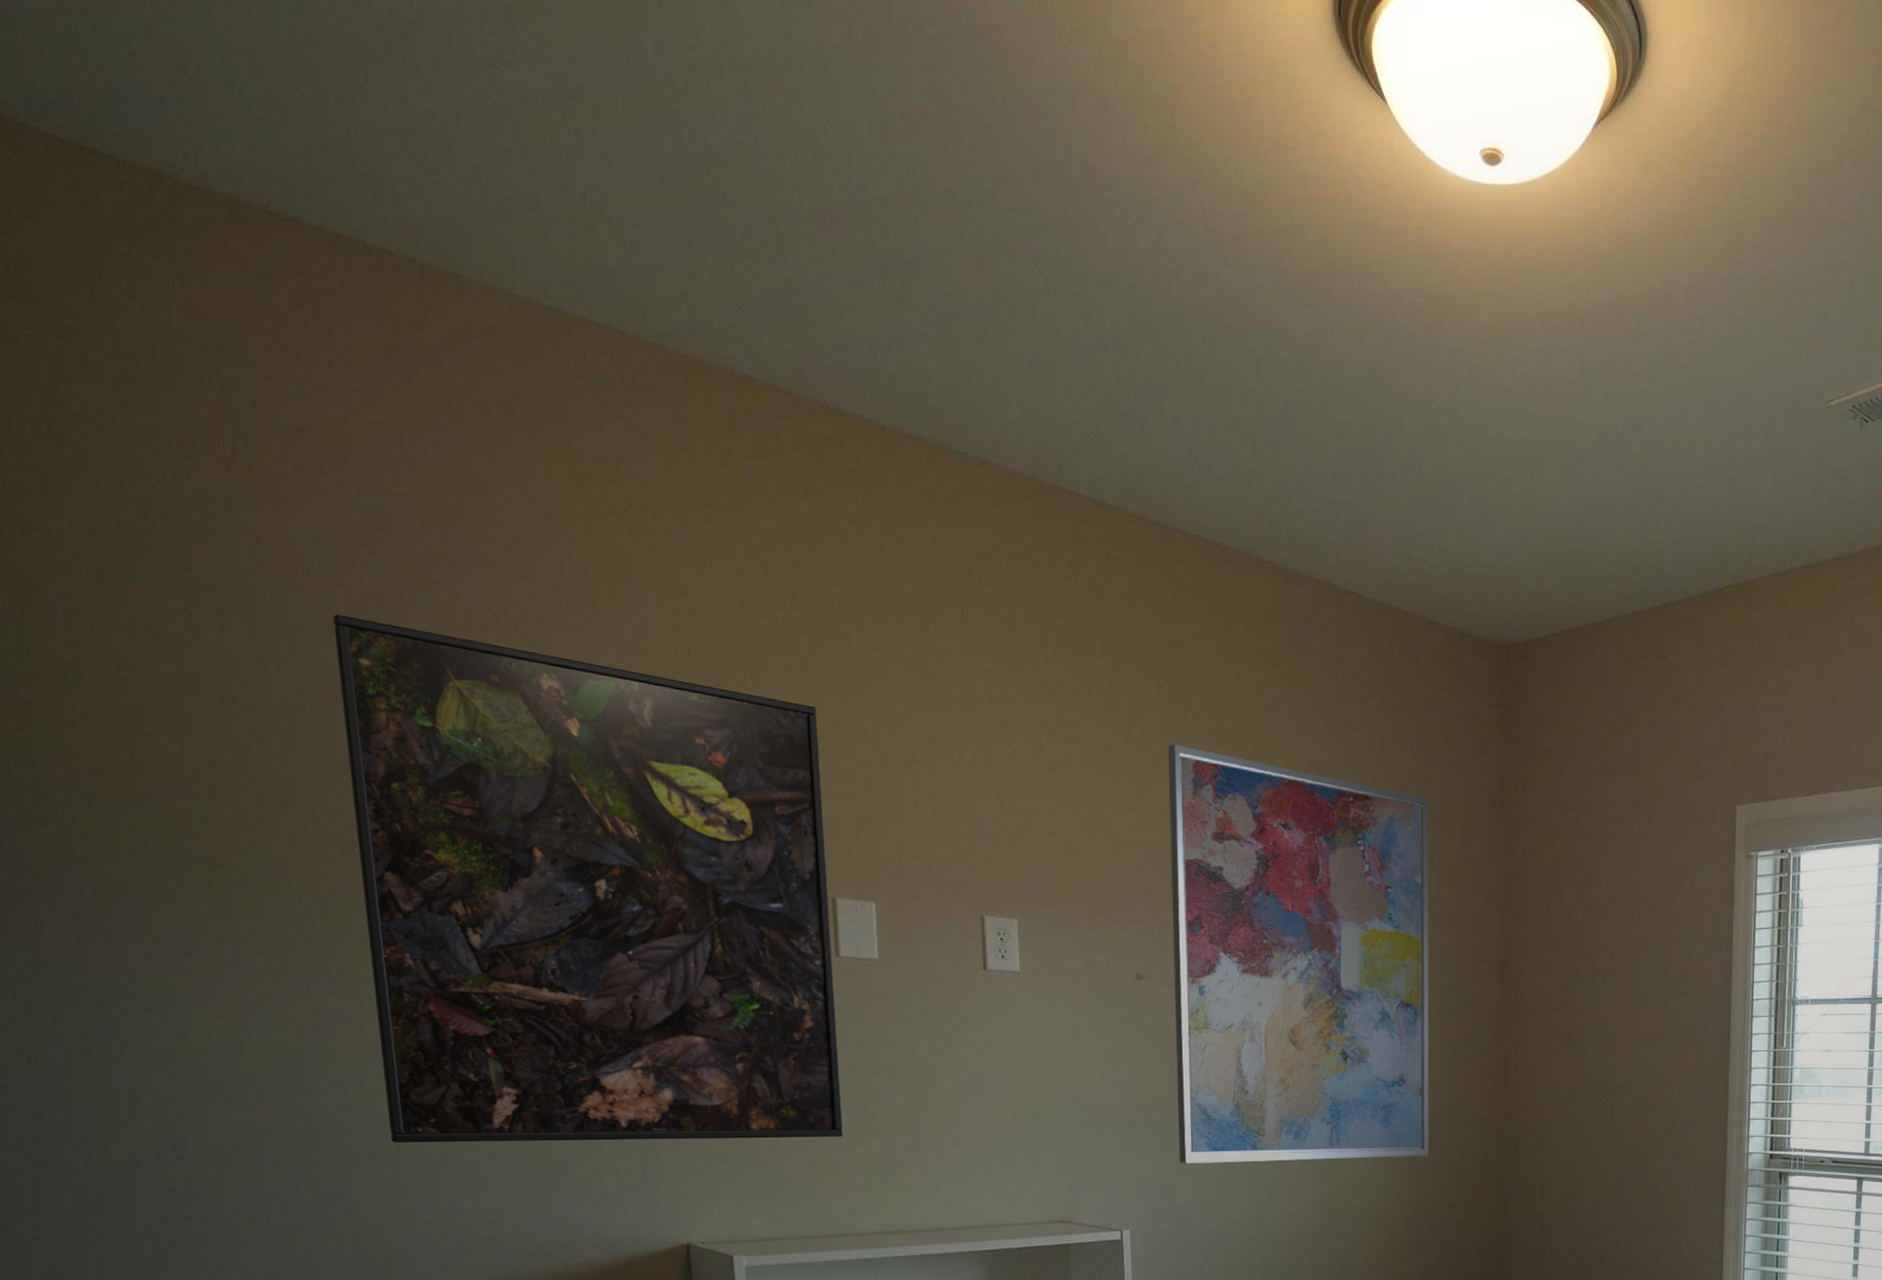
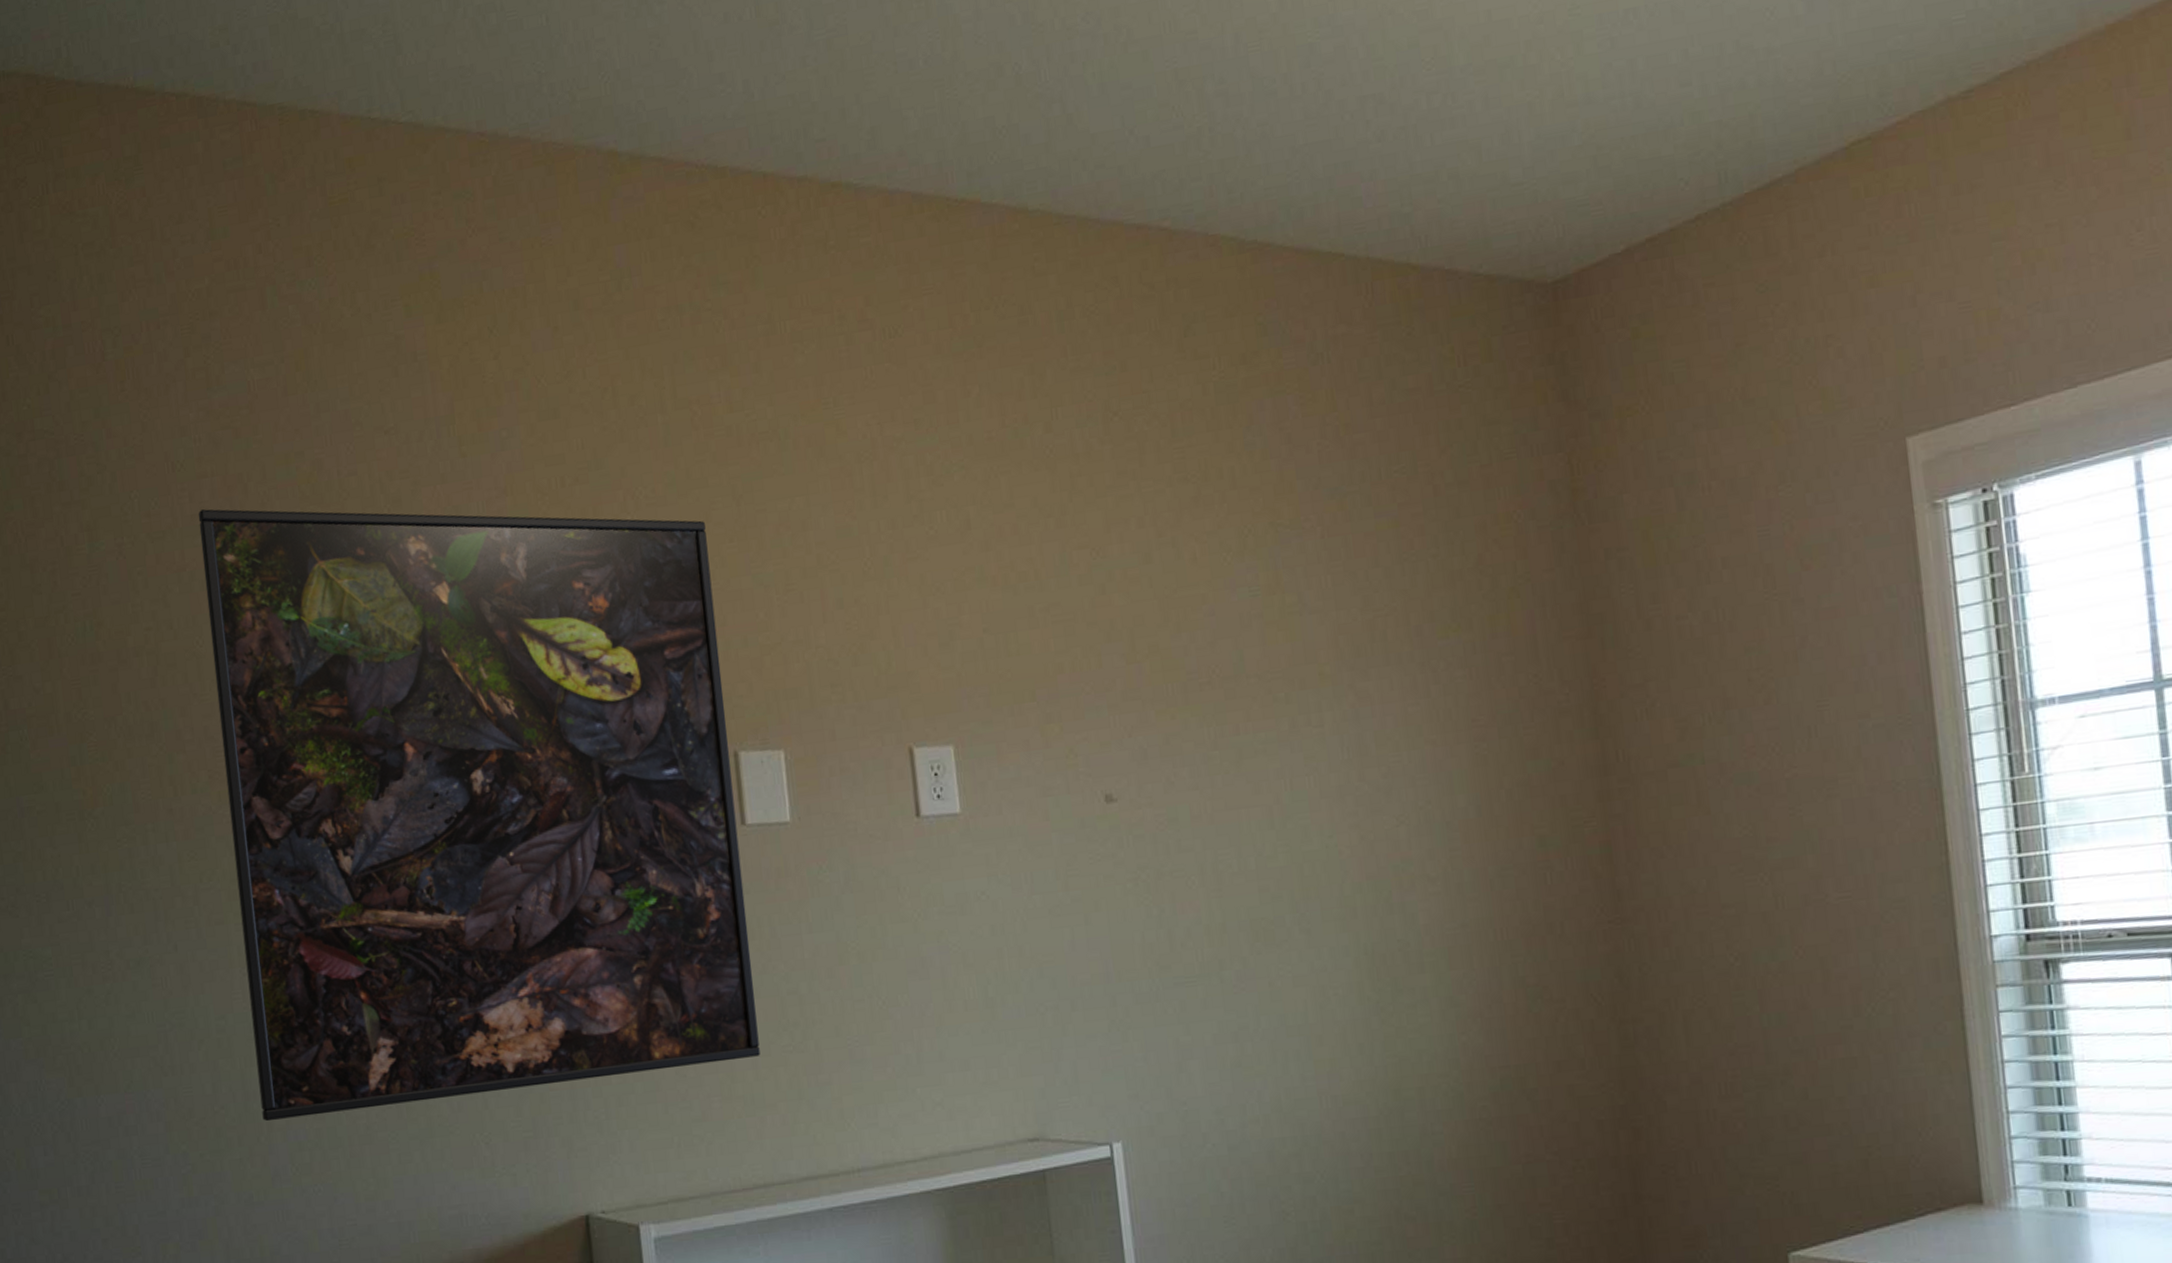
wall art: present [1168,744,1430,1164] -> none [1123,489,1517,1044]

